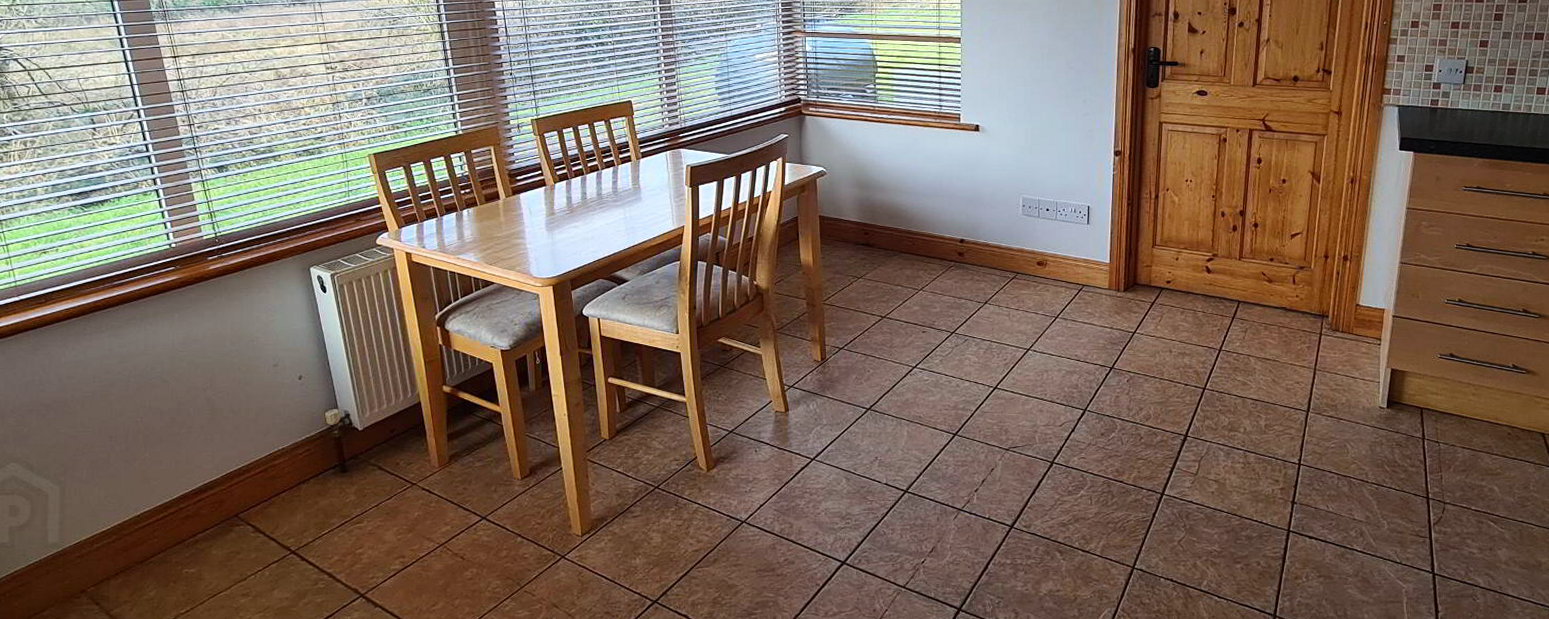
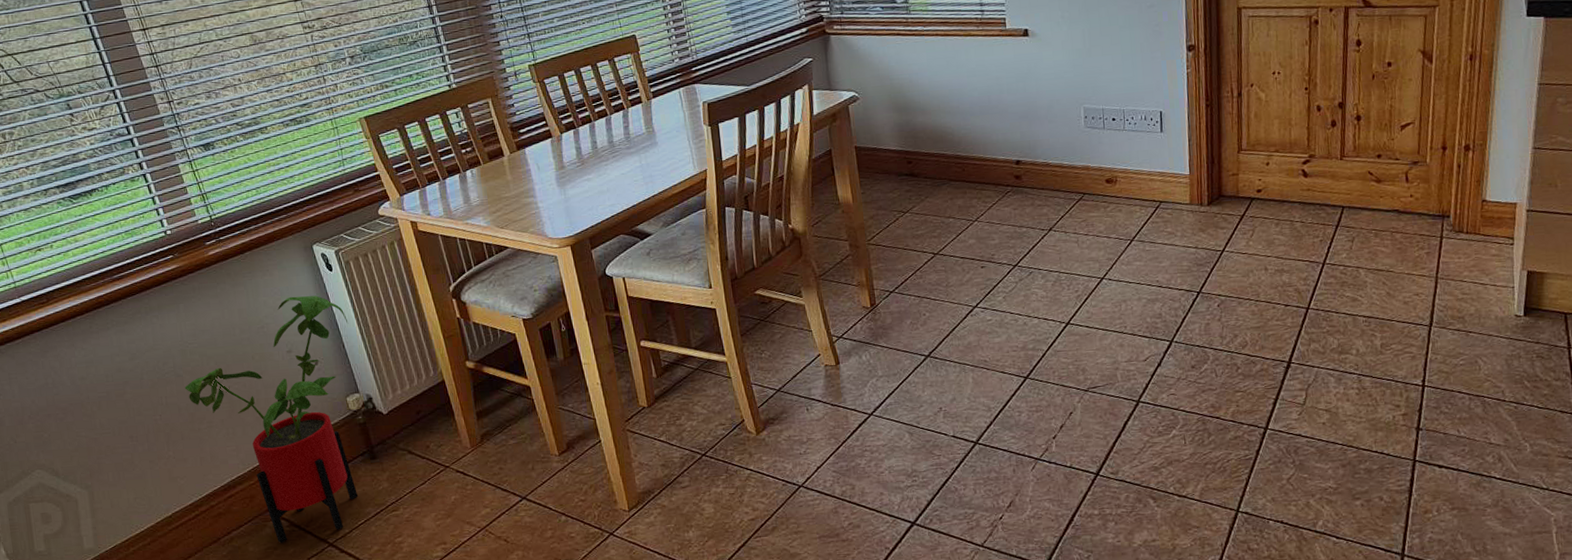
house plant: none [169,314,336,549] -> present [184,295,358,544]

